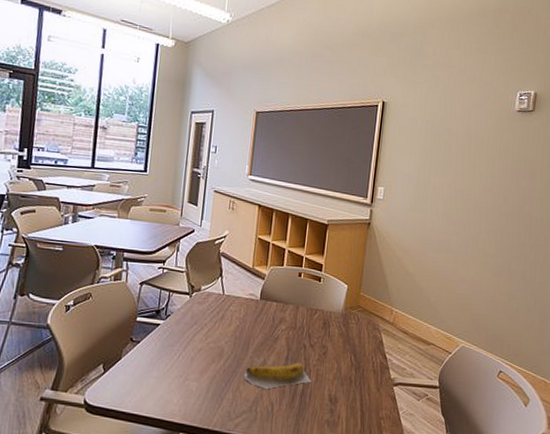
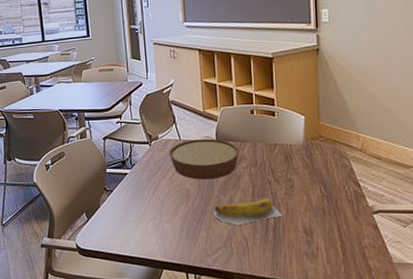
bowl: none [209,295,281,339] -> present [169,139,239,180]

